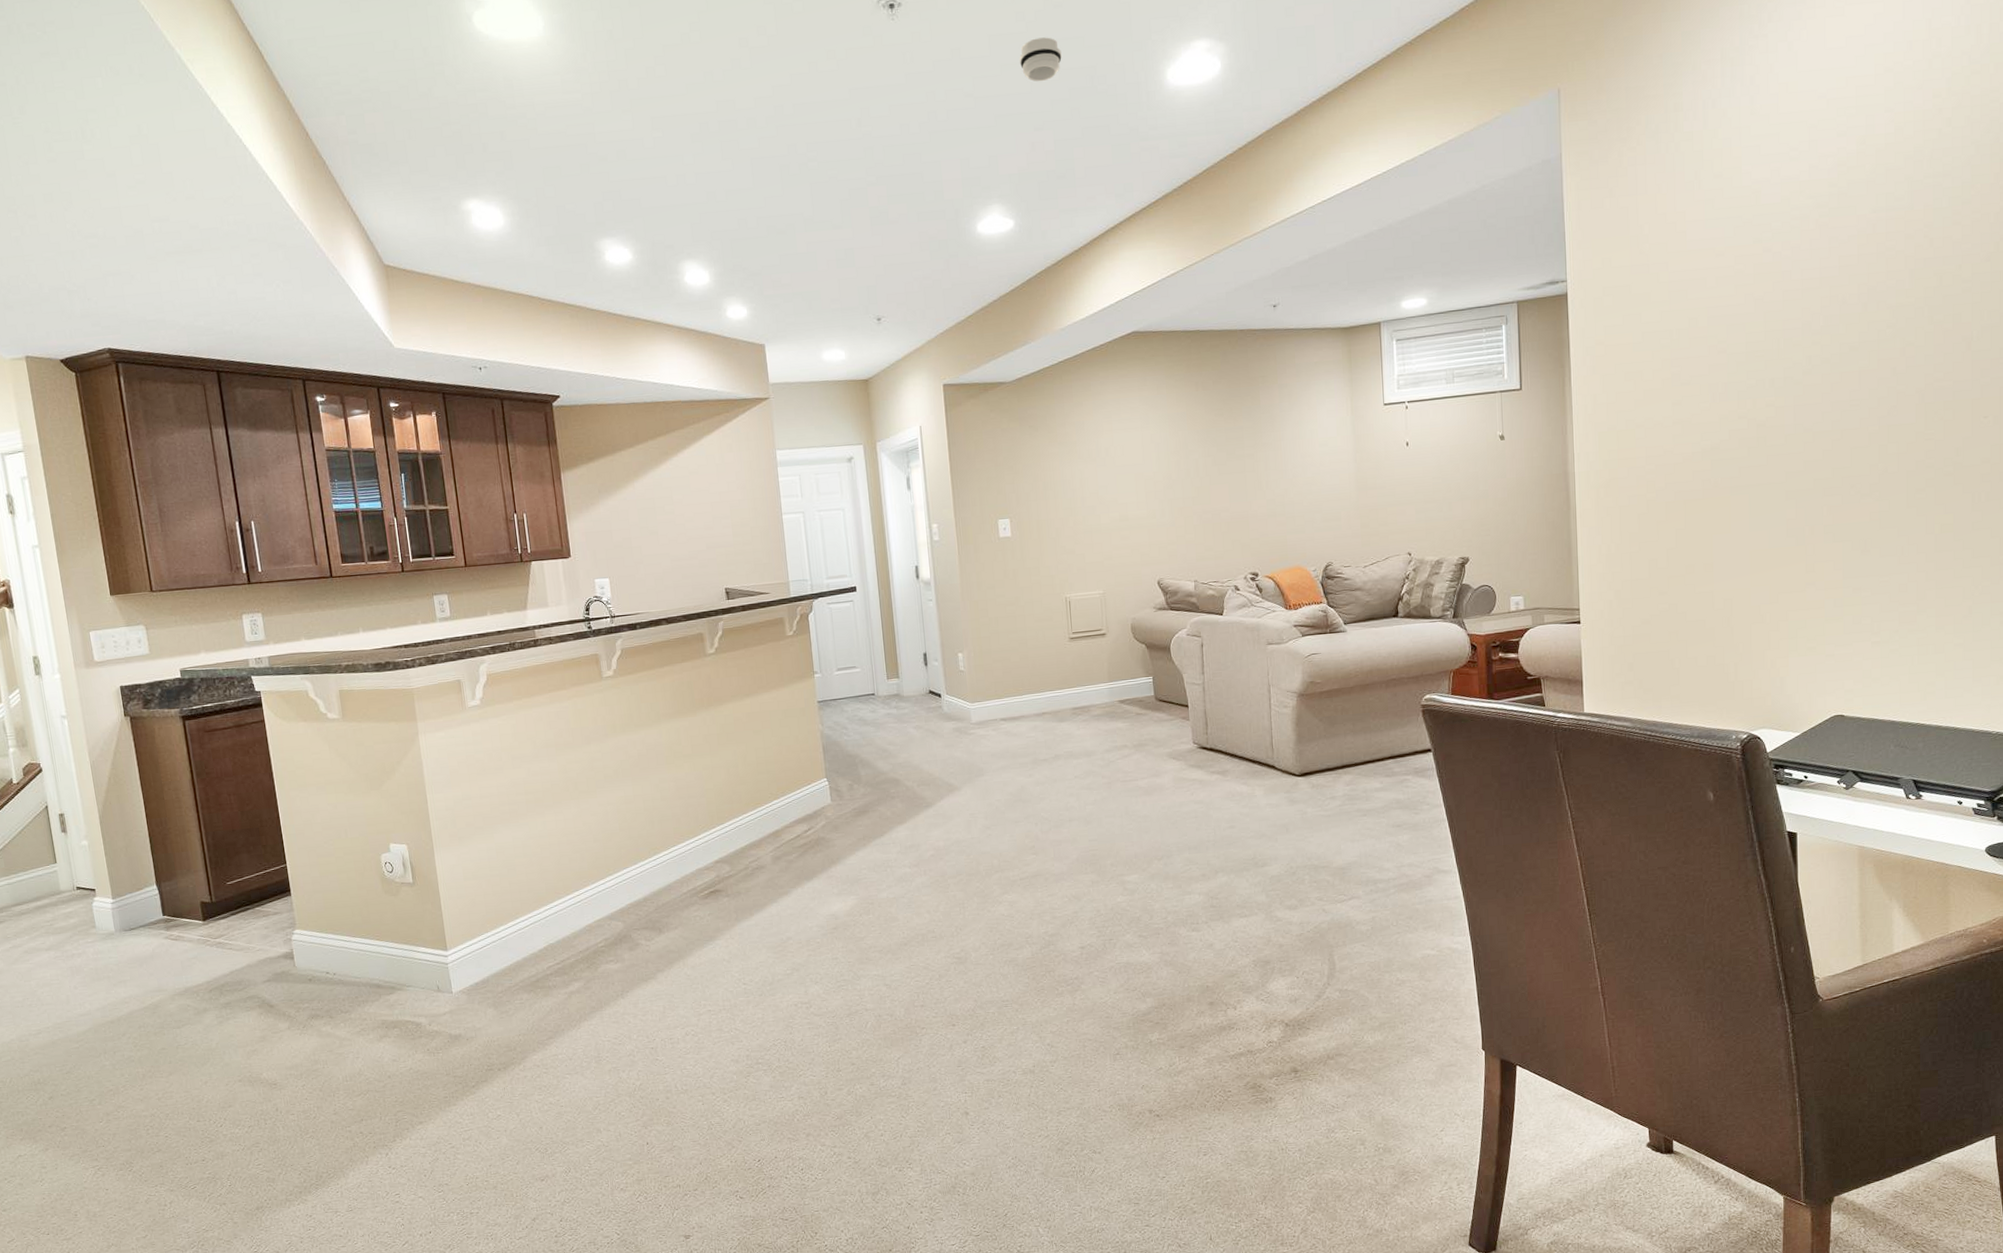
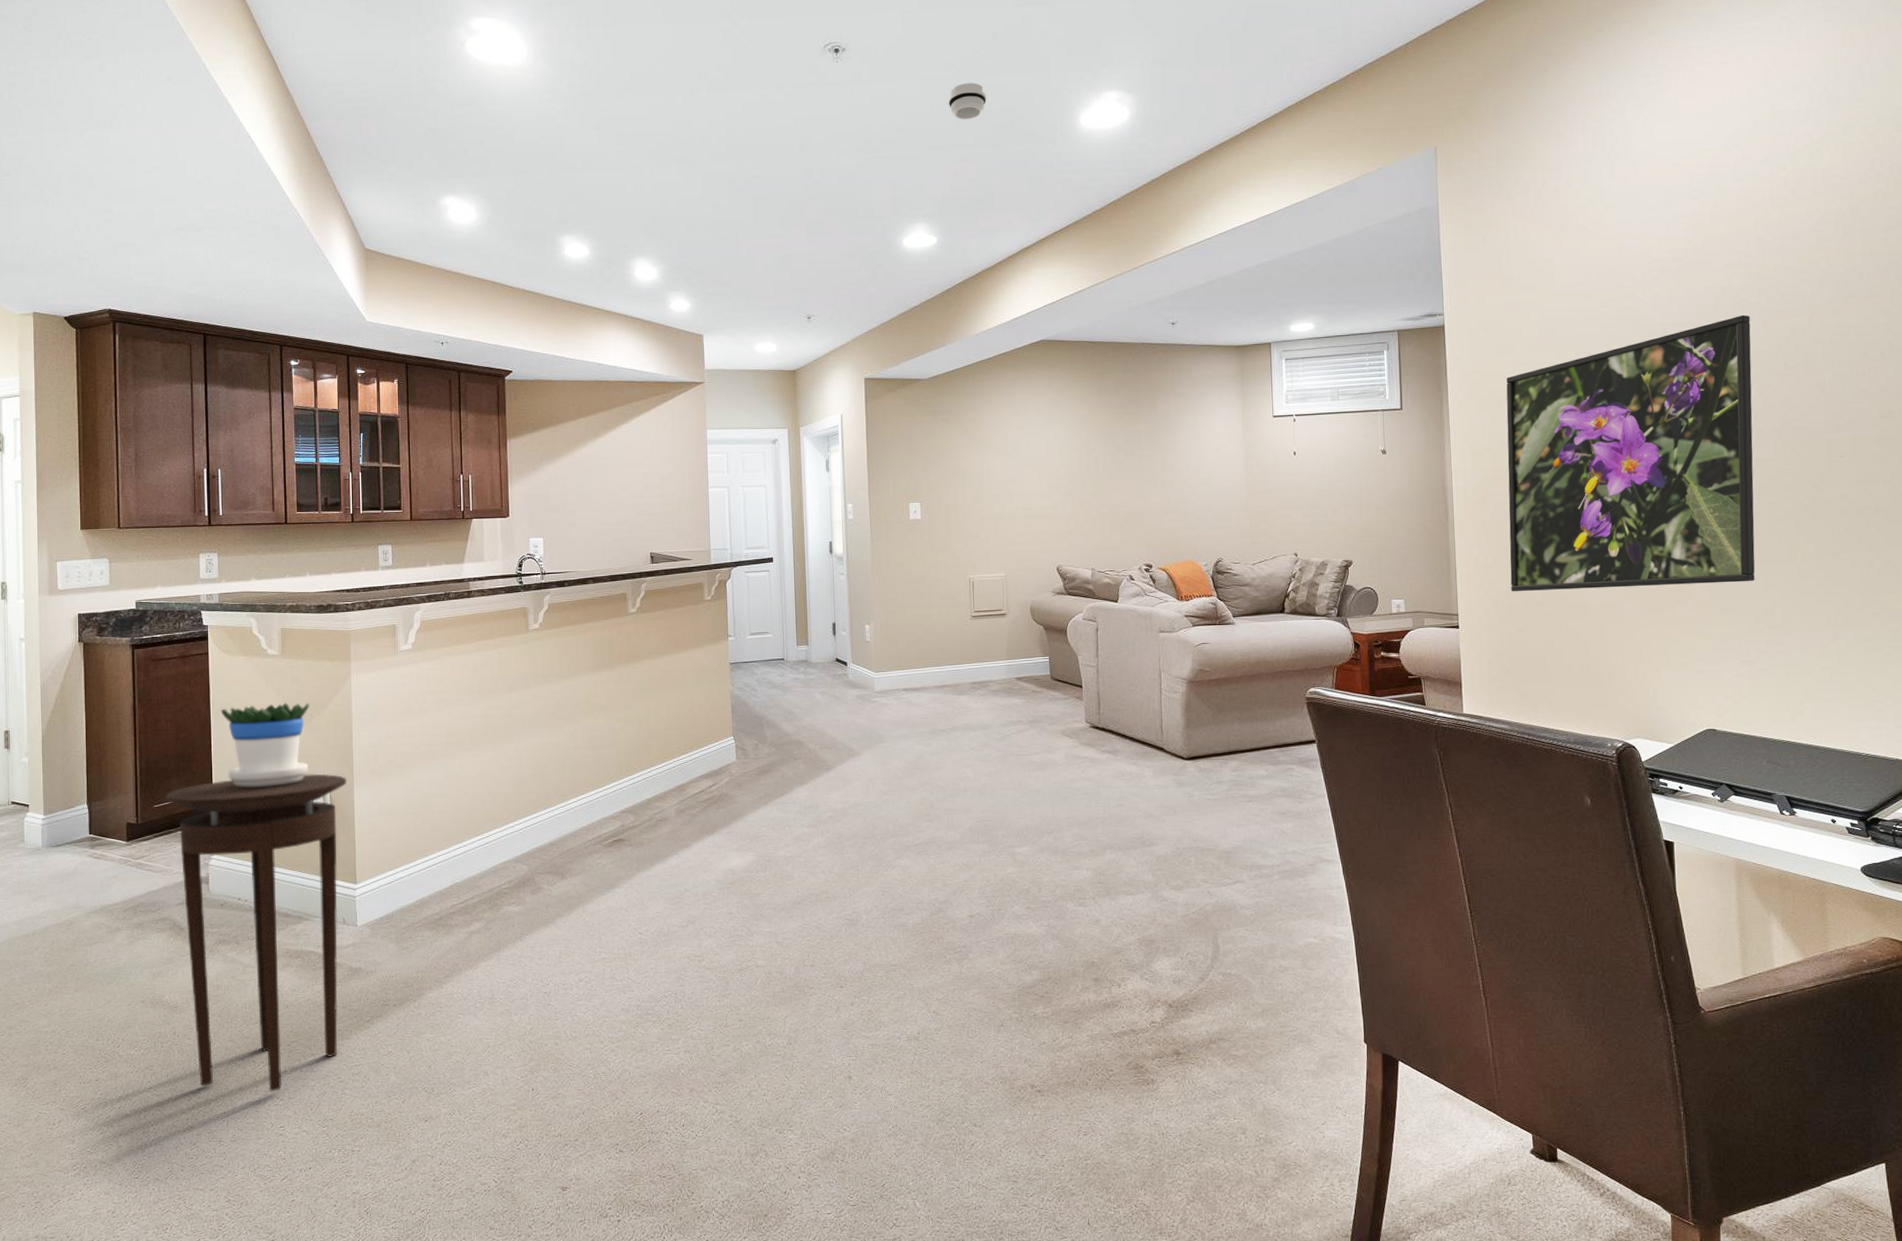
stool: none [236,840,446,1161] -> present [164,773,347,1091]
flowerpot: none [285,767,385,859] -> present [220,703,309,788]
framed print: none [1633,265,1896,582] -> present [1506,314,1755,592]

